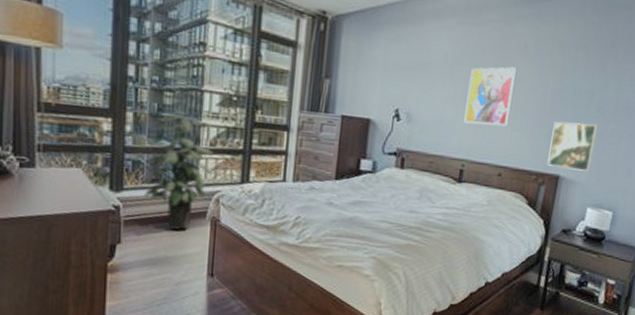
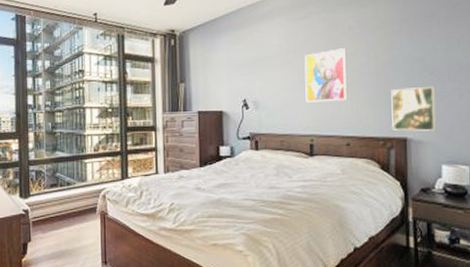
indoor plant: present [145,110,214,230] -> none [47,126,98,225]

